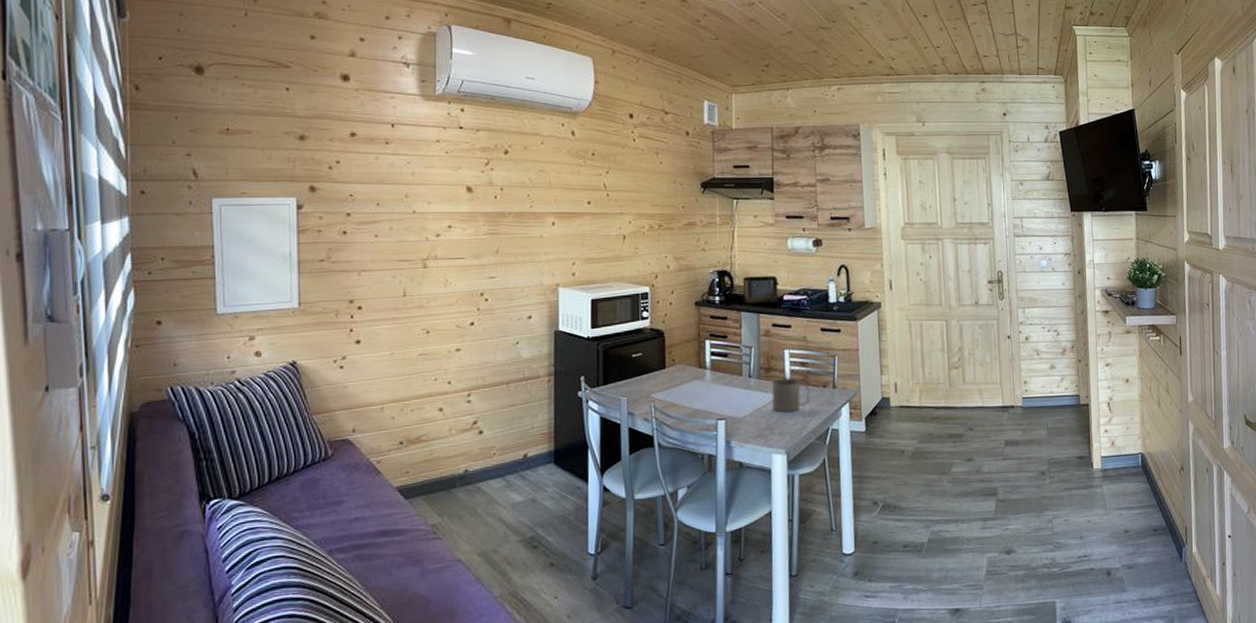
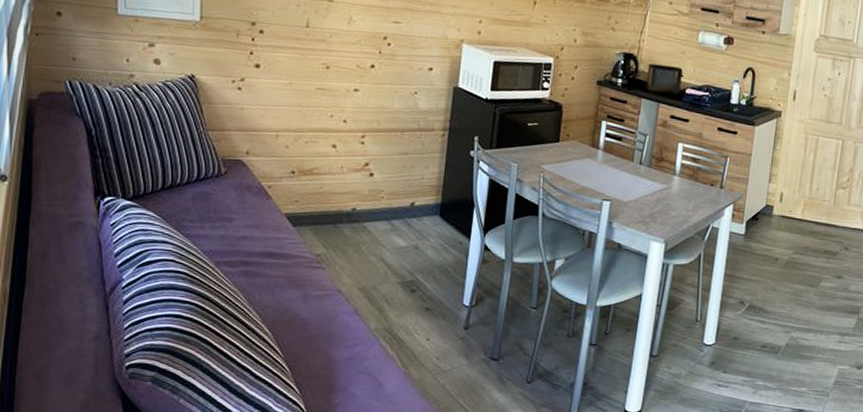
mug: present [771,378,811,413] -> none [657,170,697,205]

